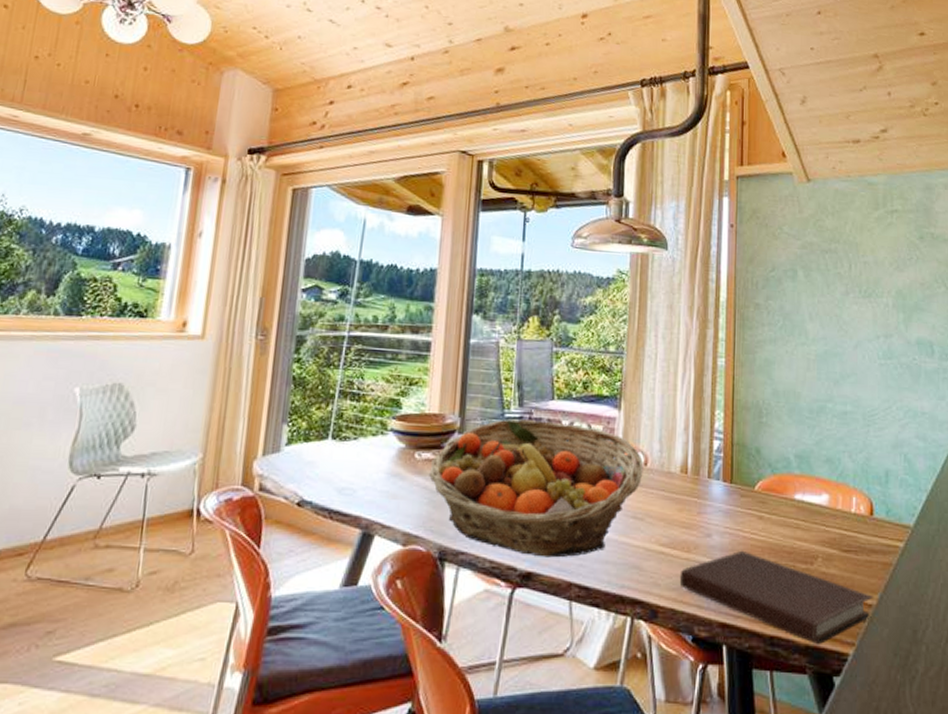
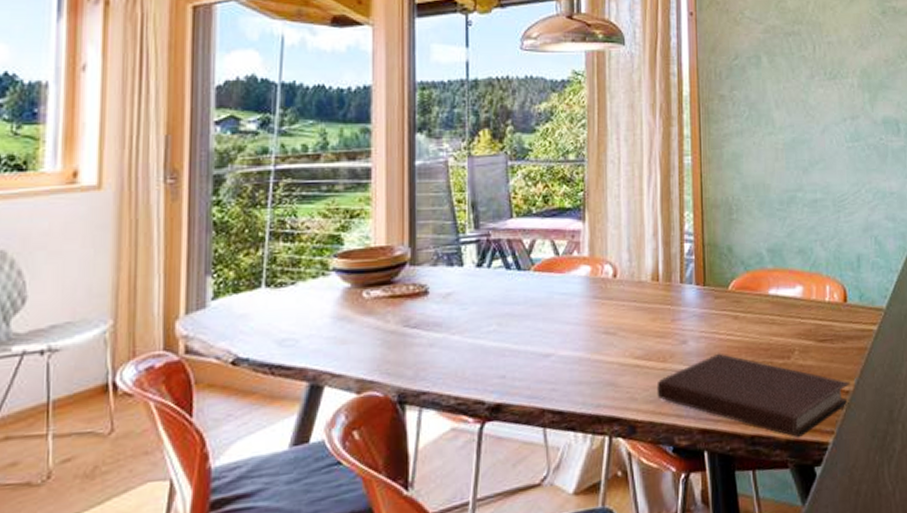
fruit basket: present [429,419,644,558] -> none [381,241,613,386]

